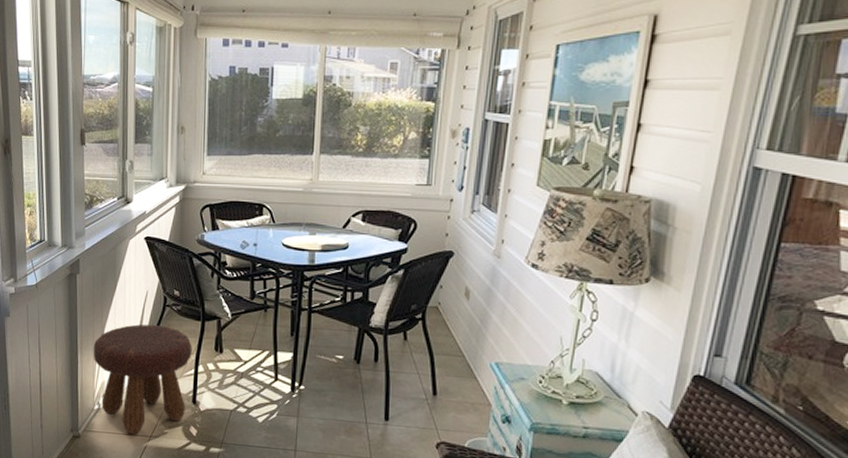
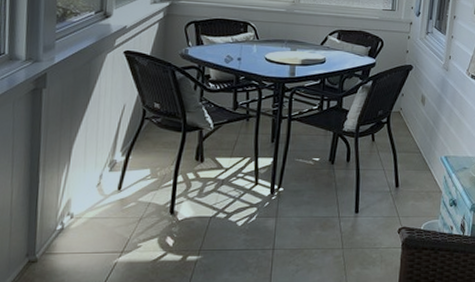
footstool: present [93,324,192,435] -> none [58,137,172,252]

